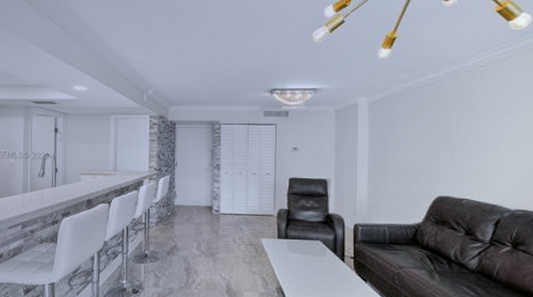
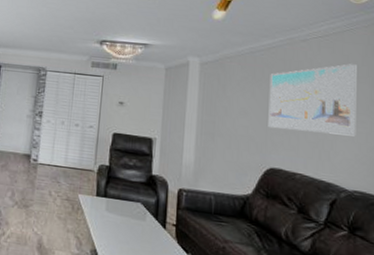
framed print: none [435,90,518,159] -> present [268,64,357,136]

